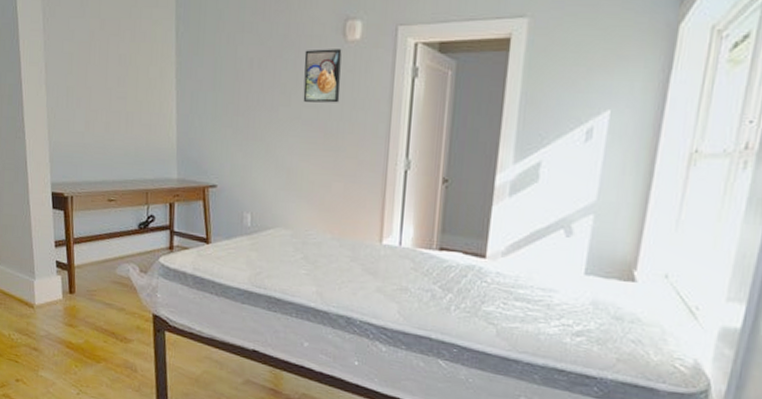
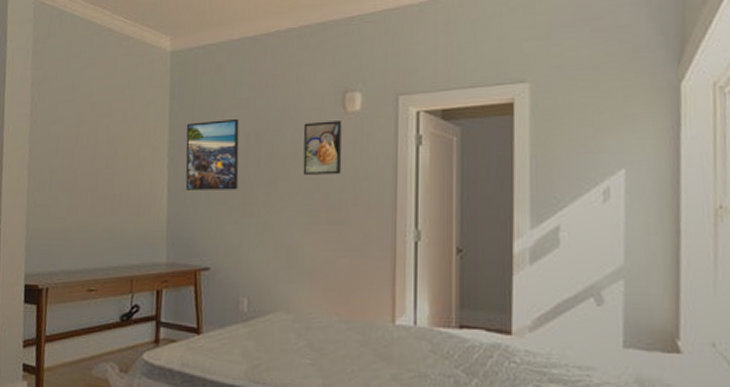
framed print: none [192,42,243,114] -> present [185,118,240,190]

